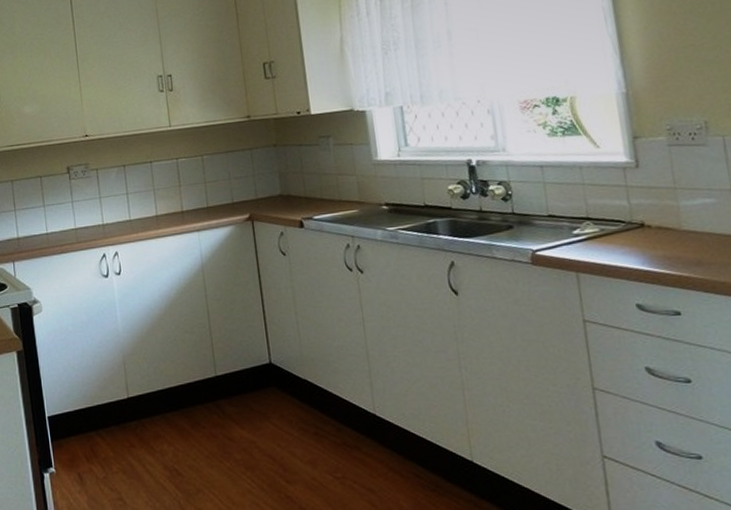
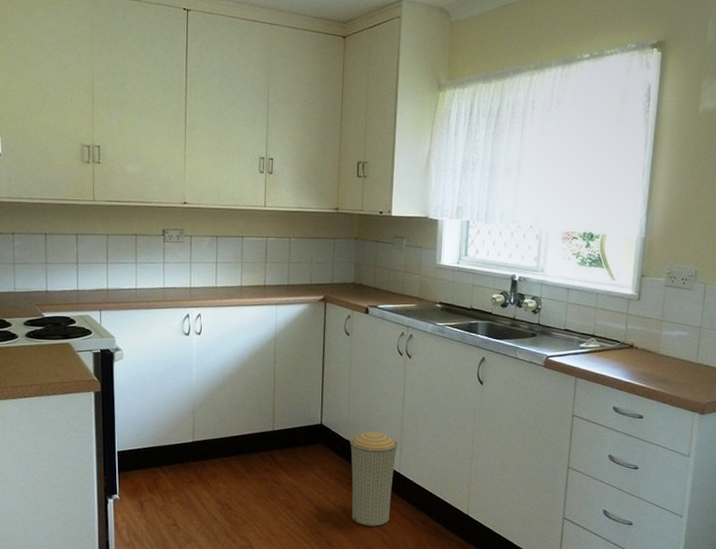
trash can: none [307,366,373,485] -> present [349,431,399,527]

